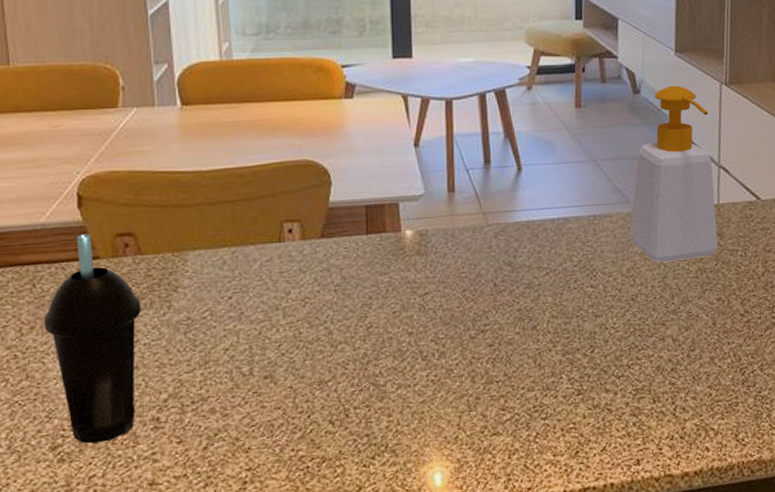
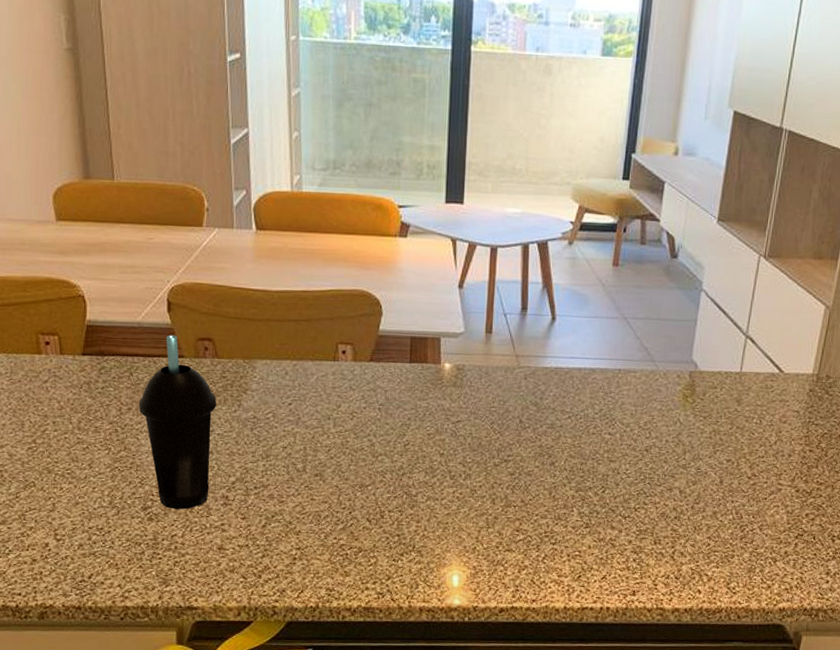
soap bottle: present [630,85,718,263] -> none [650,253,743,421]

